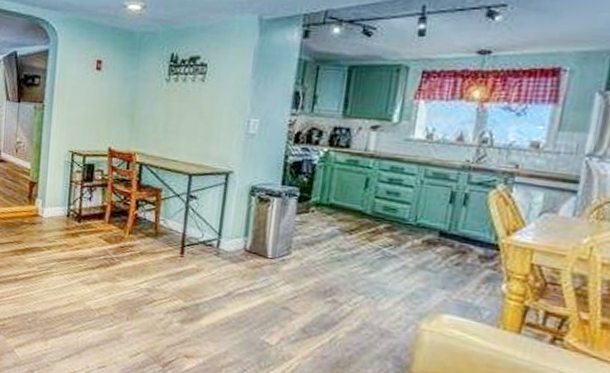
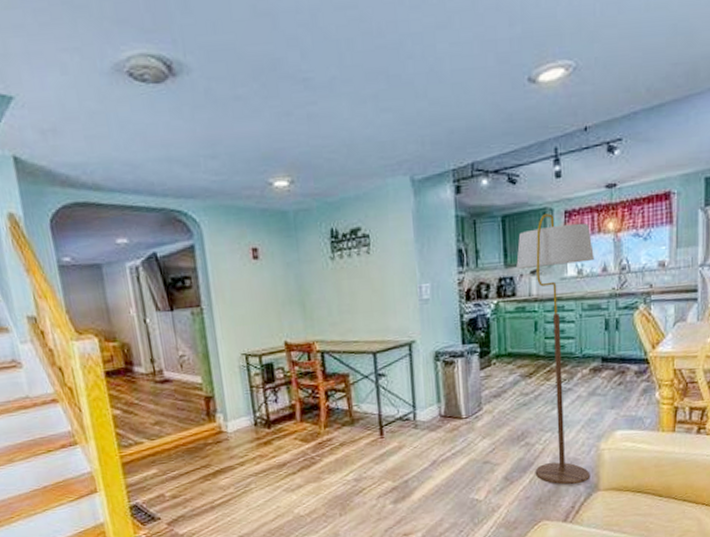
floor lamp: none [337,71,451,360] -> present [516,214,594,485]

